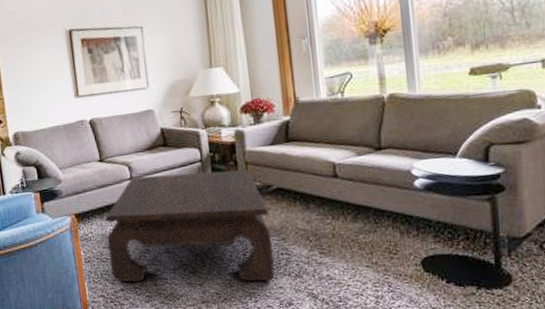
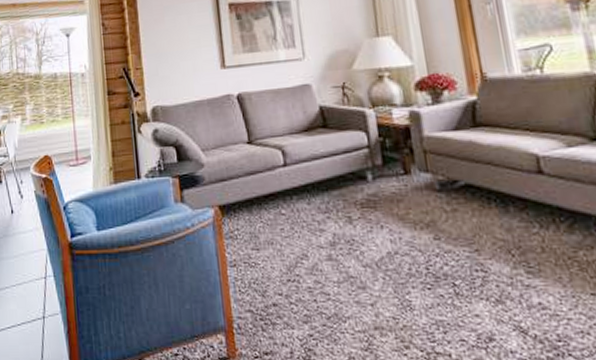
coffee table: present [104,170,275,283] -> none [253,159,468,305]

